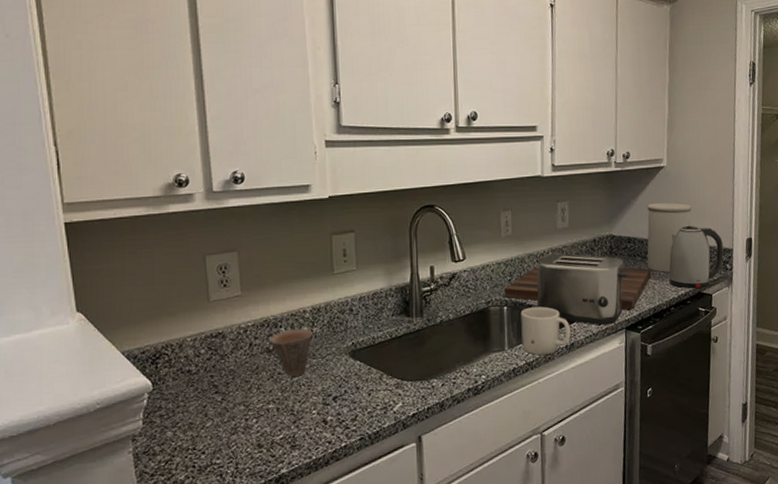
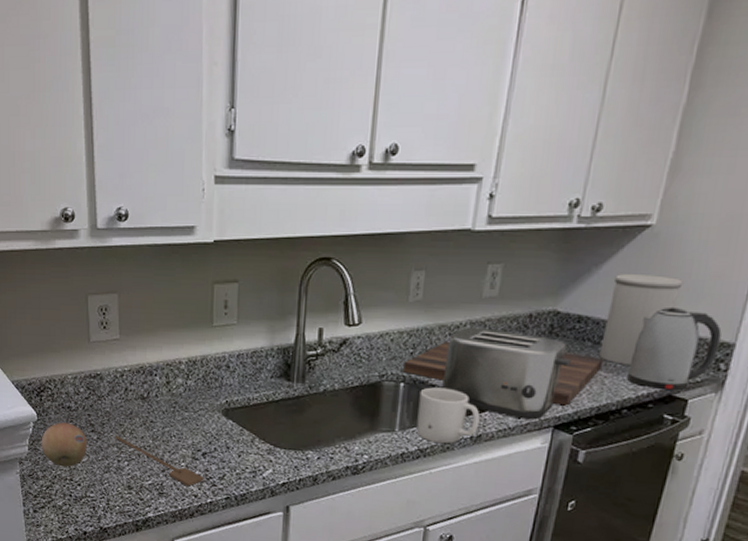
fruit: none [157,387,212,437] -> present [41,422,88,467]
spatula: none [241,393,337,434] -> present [115,435,204,487]
cup: present [271,328,313,377] -> none [146,379,186,427]

